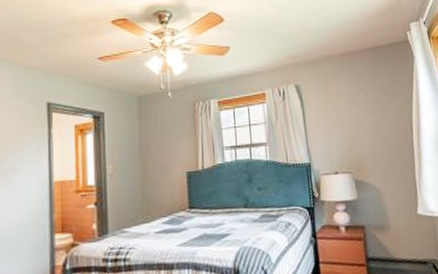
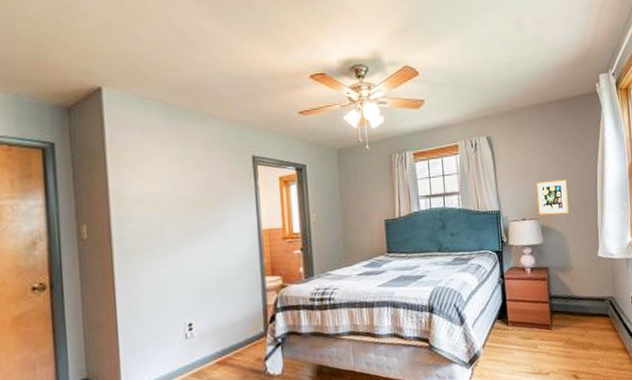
picture frame: none [348,130,384,169] -> present [535,179,569,216]

